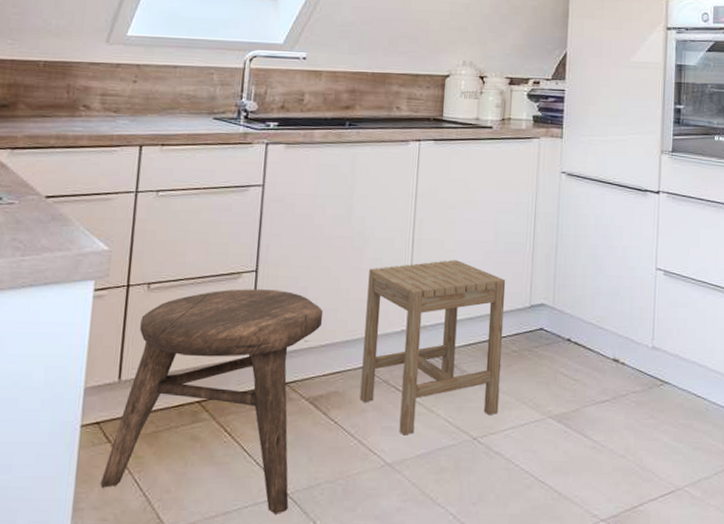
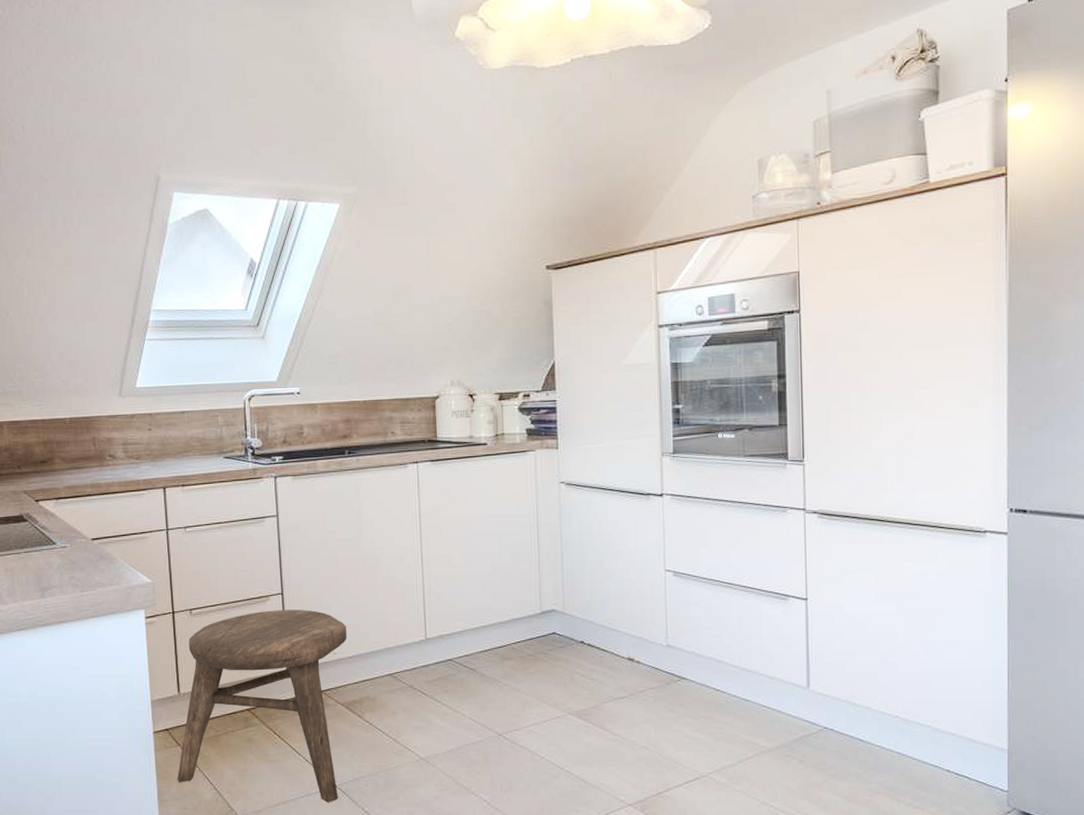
stool: present [360,259,506,436] -> none [384,572,520,734]

